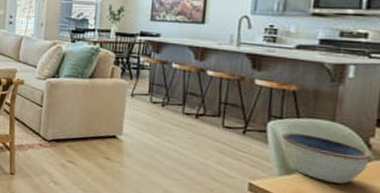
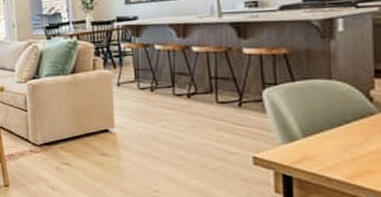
bowl: present [281,132,371,184] -> none [280,96,374,143]

